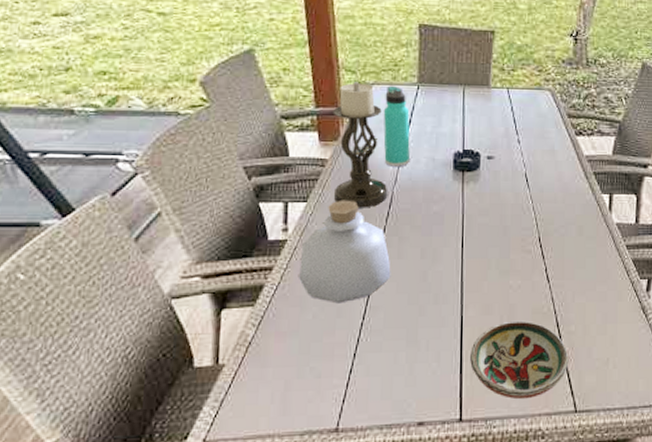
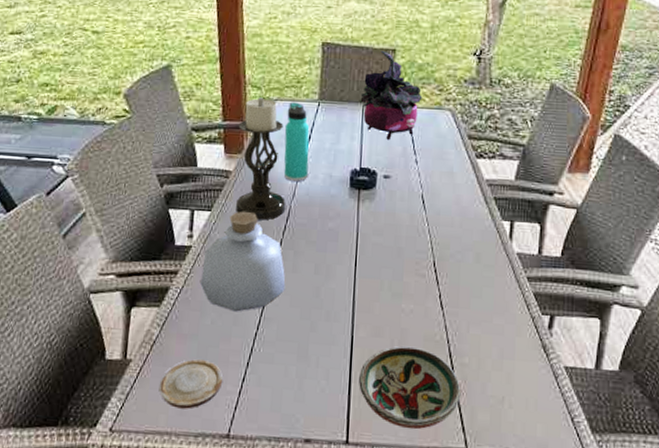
wood slice: none [257,356,329,409] -> present [158,359,224,409]
potted plant: none [459,32,523,122] -> present [359,50,423,141]

